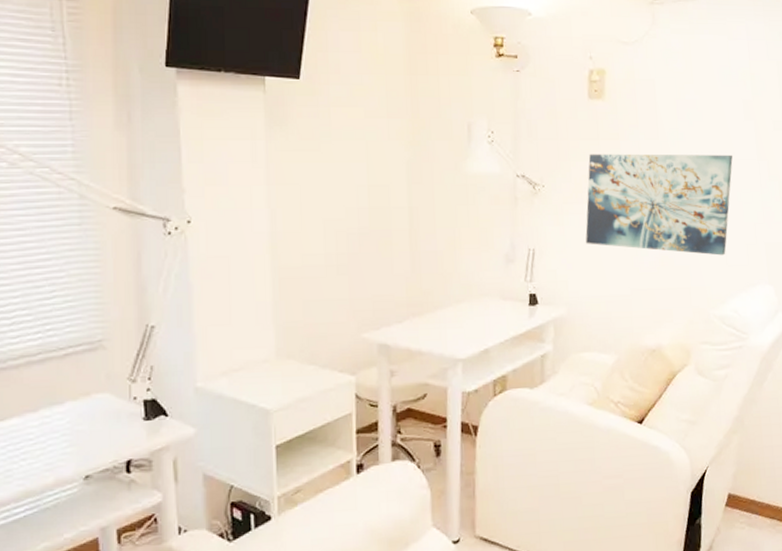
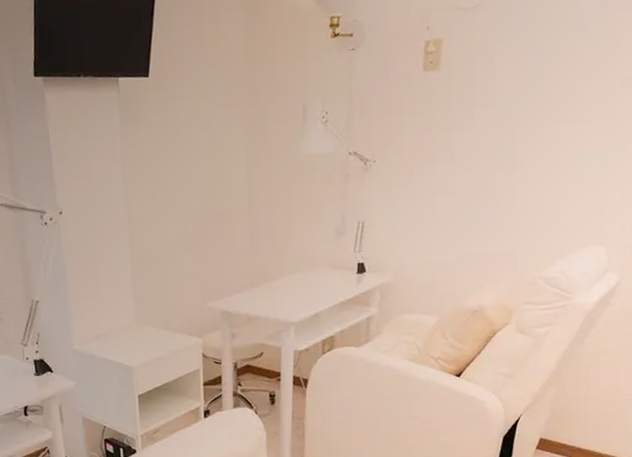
wall art: present [585,153,733,256] -> none [414,116,572,219]

